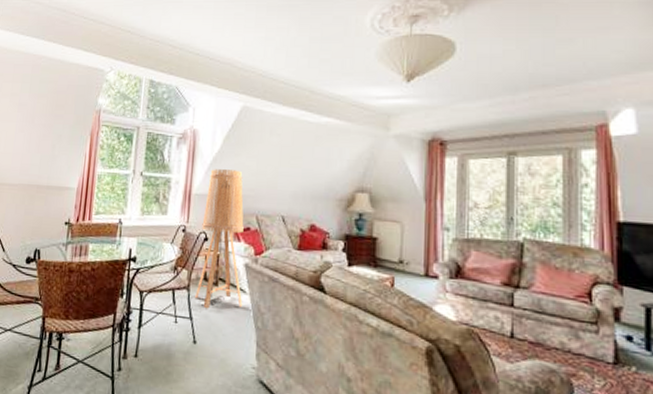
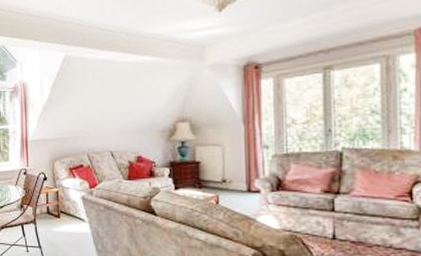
floor lamp: present [195,169,244,309] -> none [40,115,84,238]

